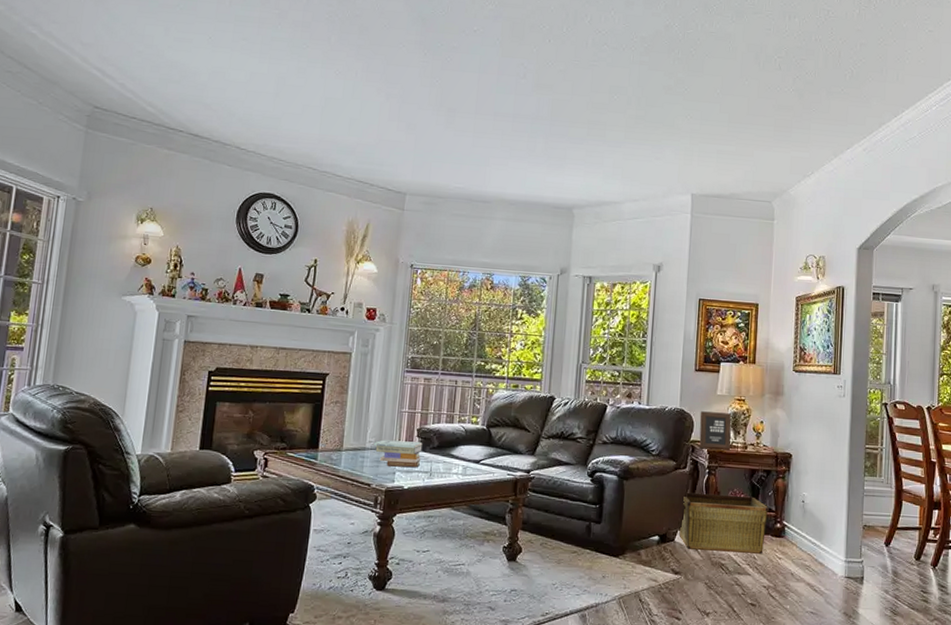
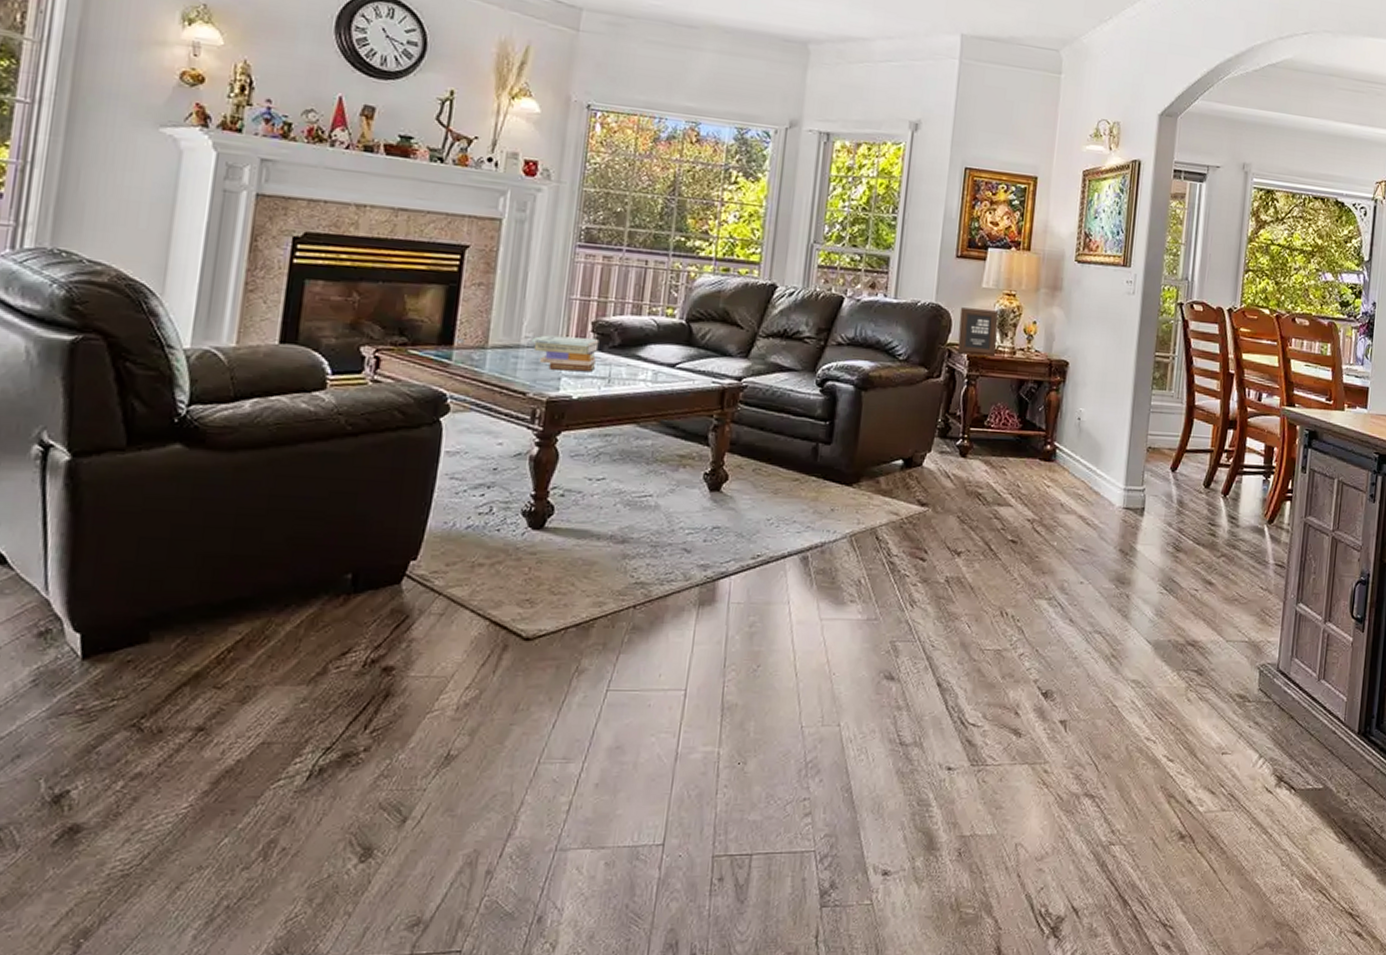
hamper: present [679,492,769,554] -> none [928,406,1039,481]

